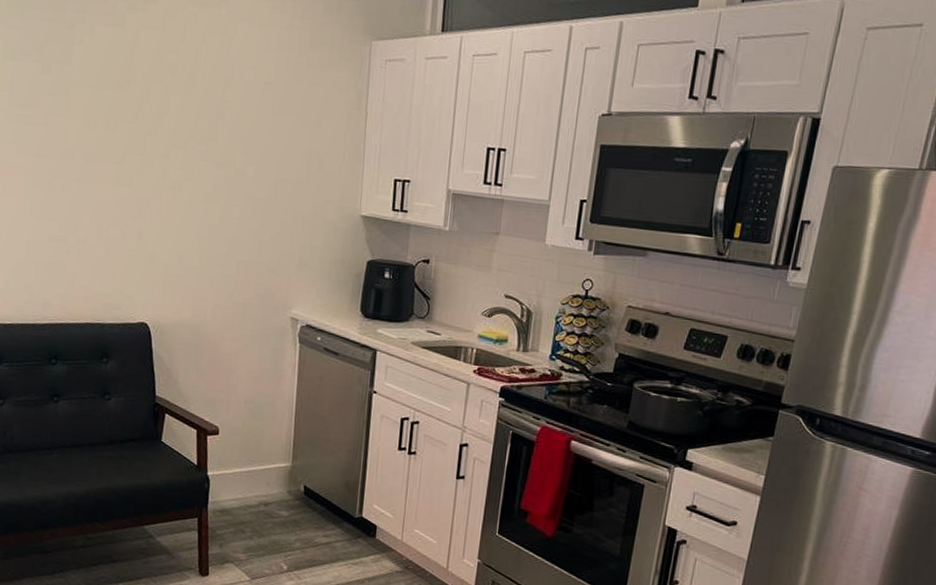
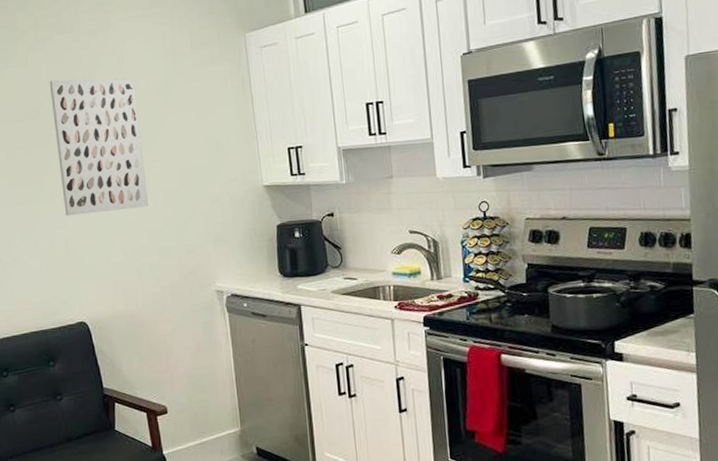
wall art: none [142,49,242,213] -> present [49,78,149,216]

